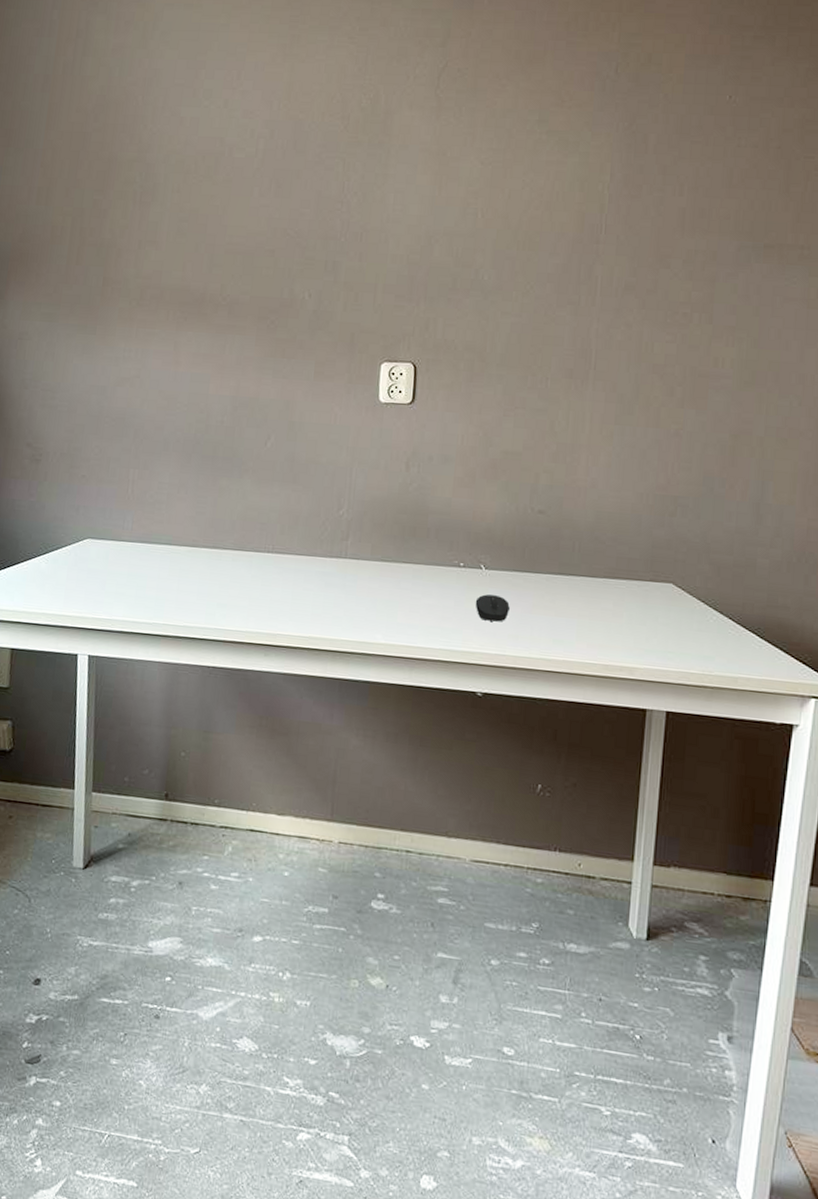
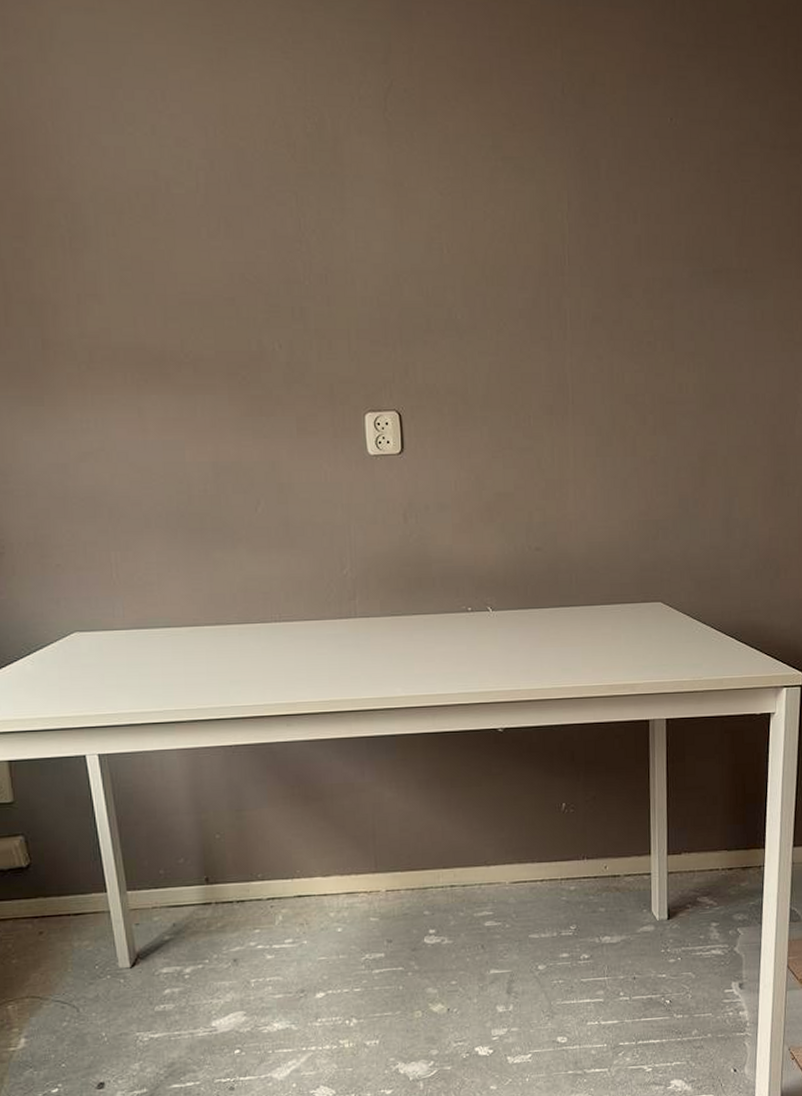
computer mouse: present [475,594,510,622] -> none [486,634,519,660]

